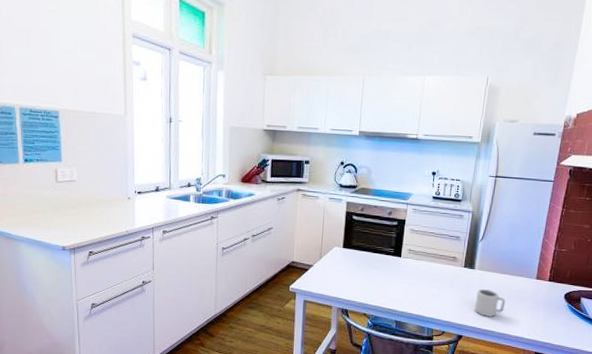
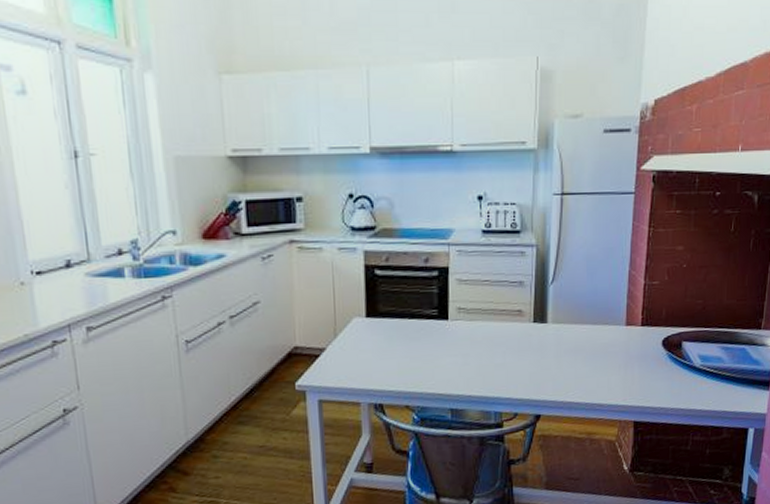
cup: present [474,288,506,317] -> none [552,347,591,385]

